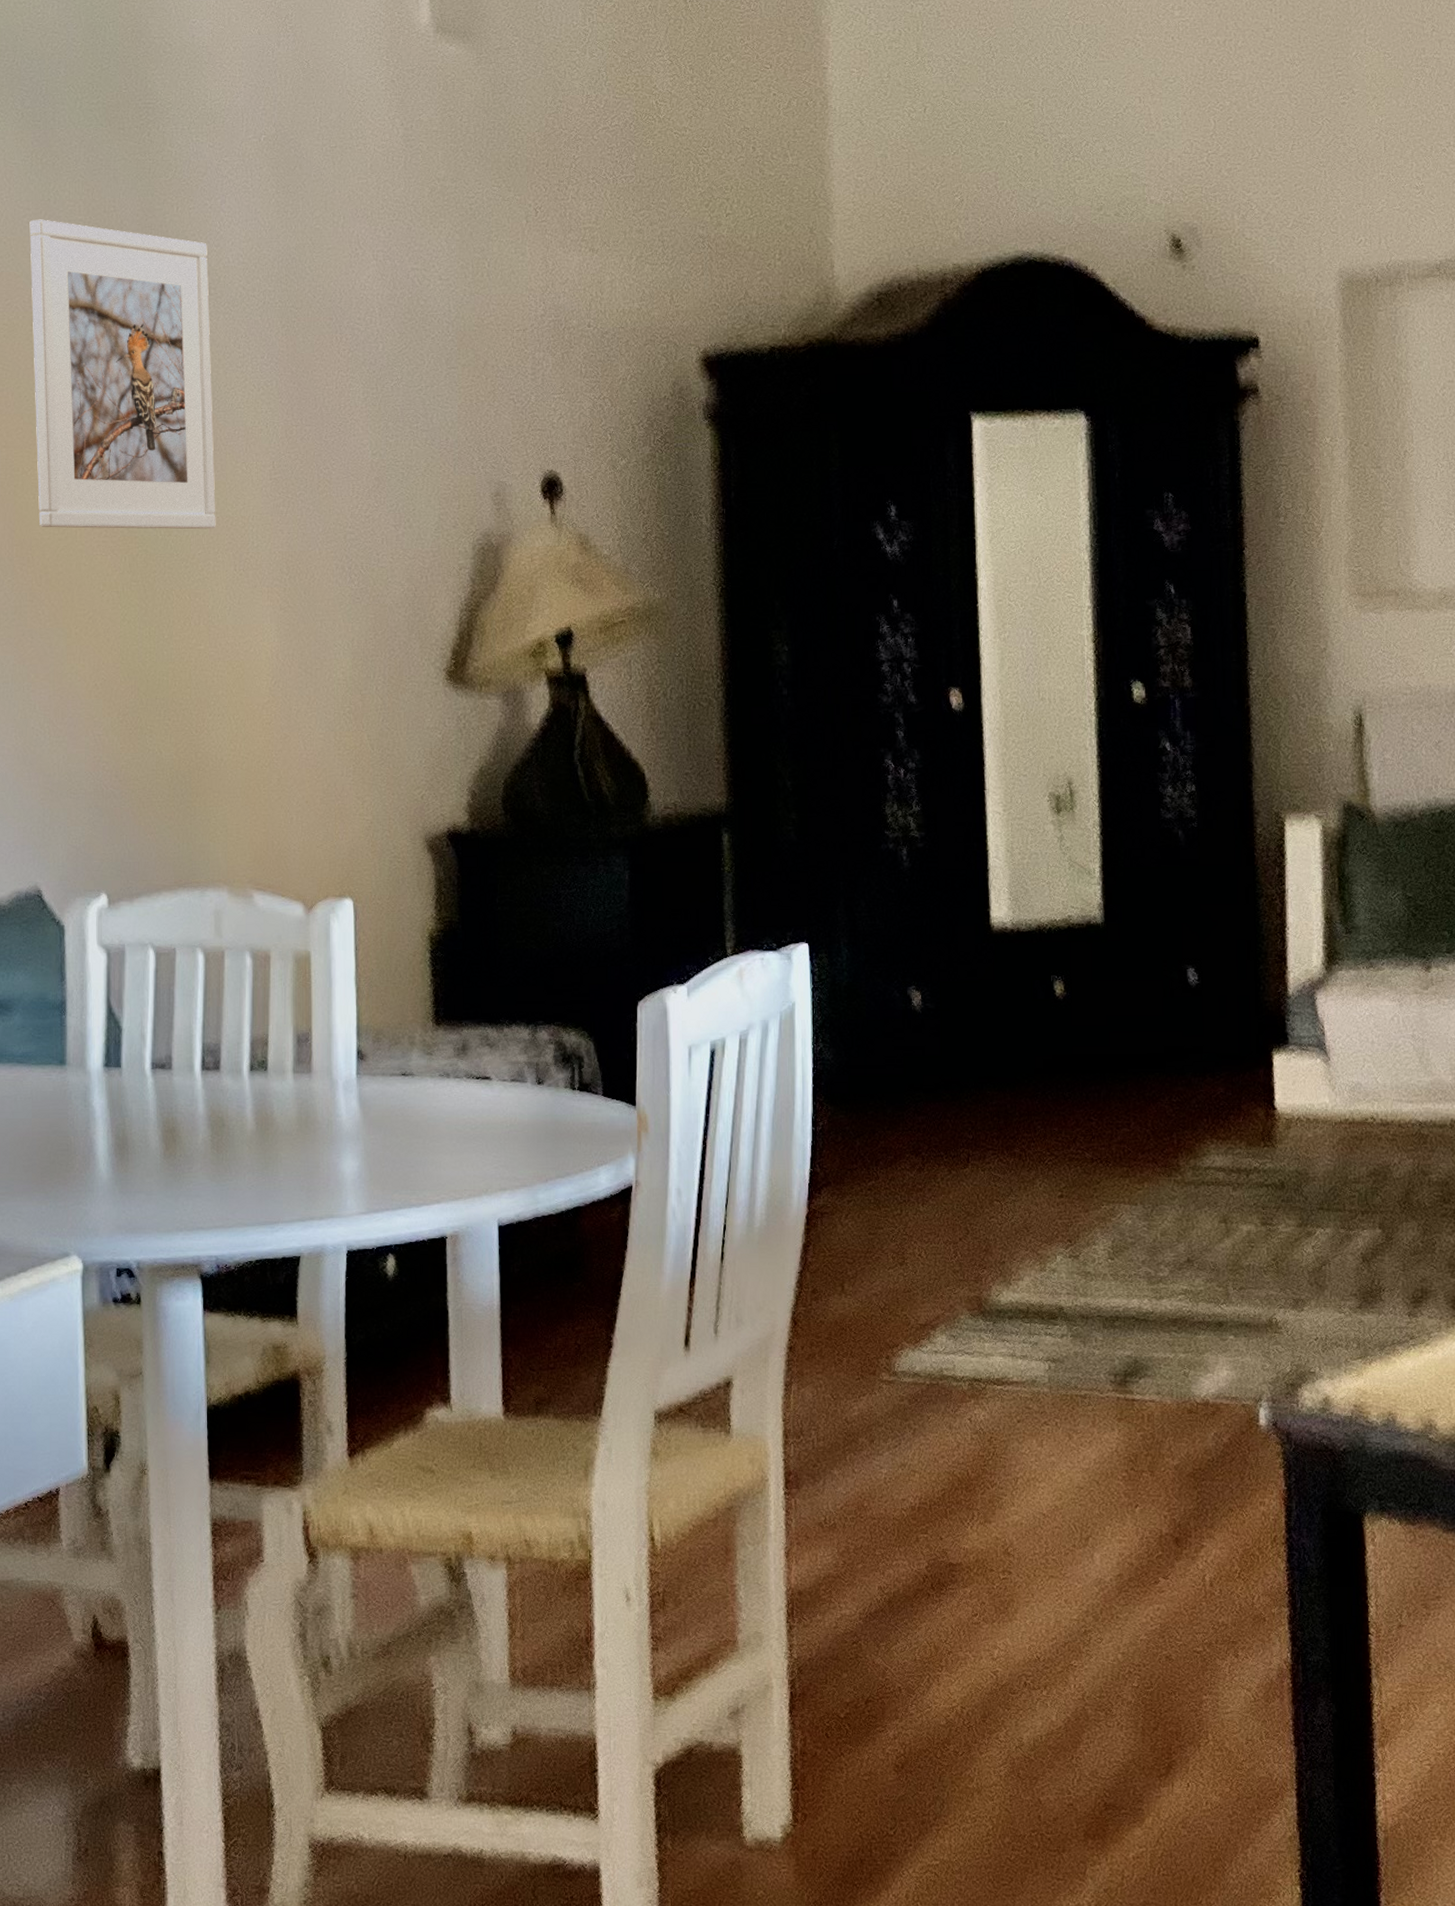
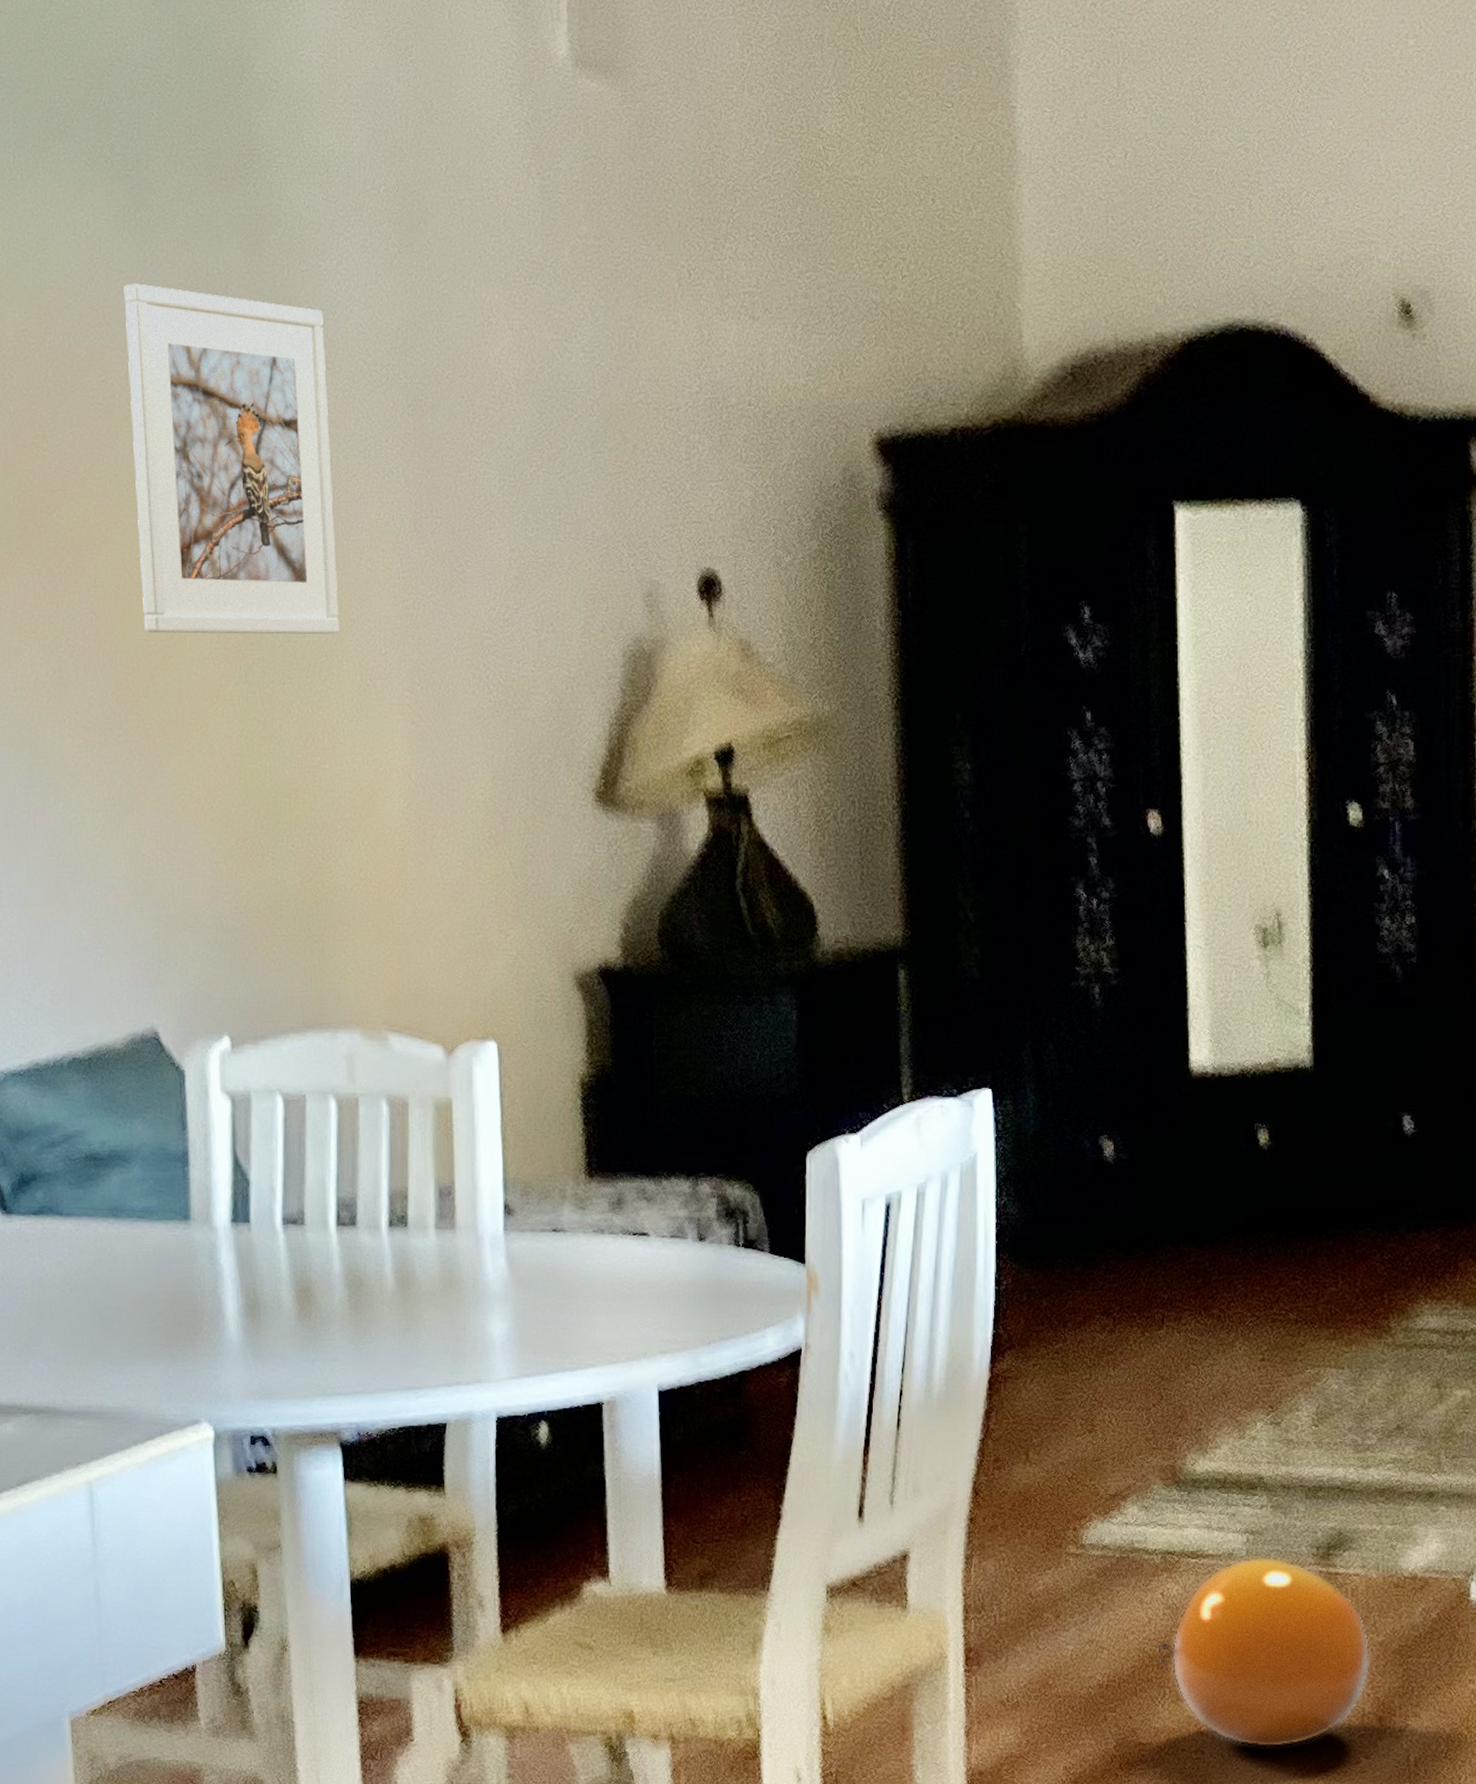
ball: none [965,1384,1166,1568] -> present [1156,1557,1370,1748]

